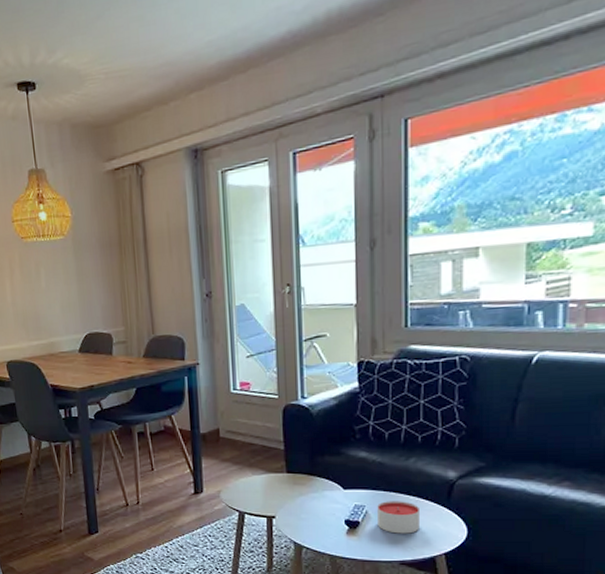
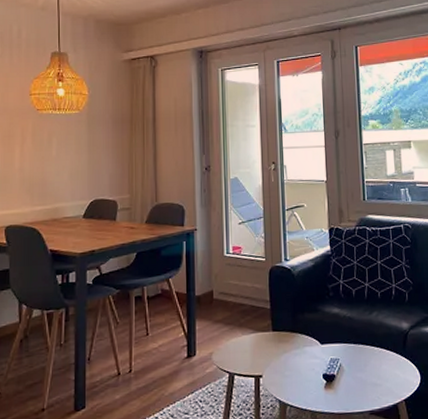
candle: present [377,501,421,534] -> none [349,352,384,384]

